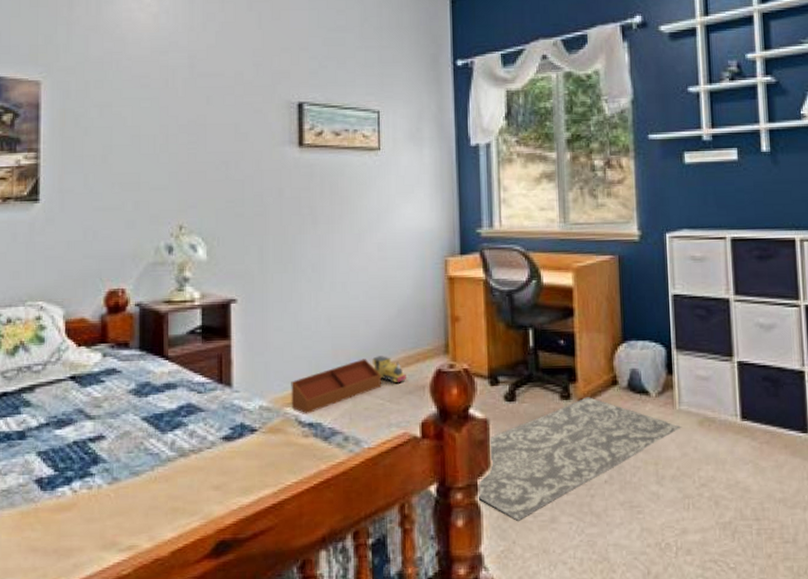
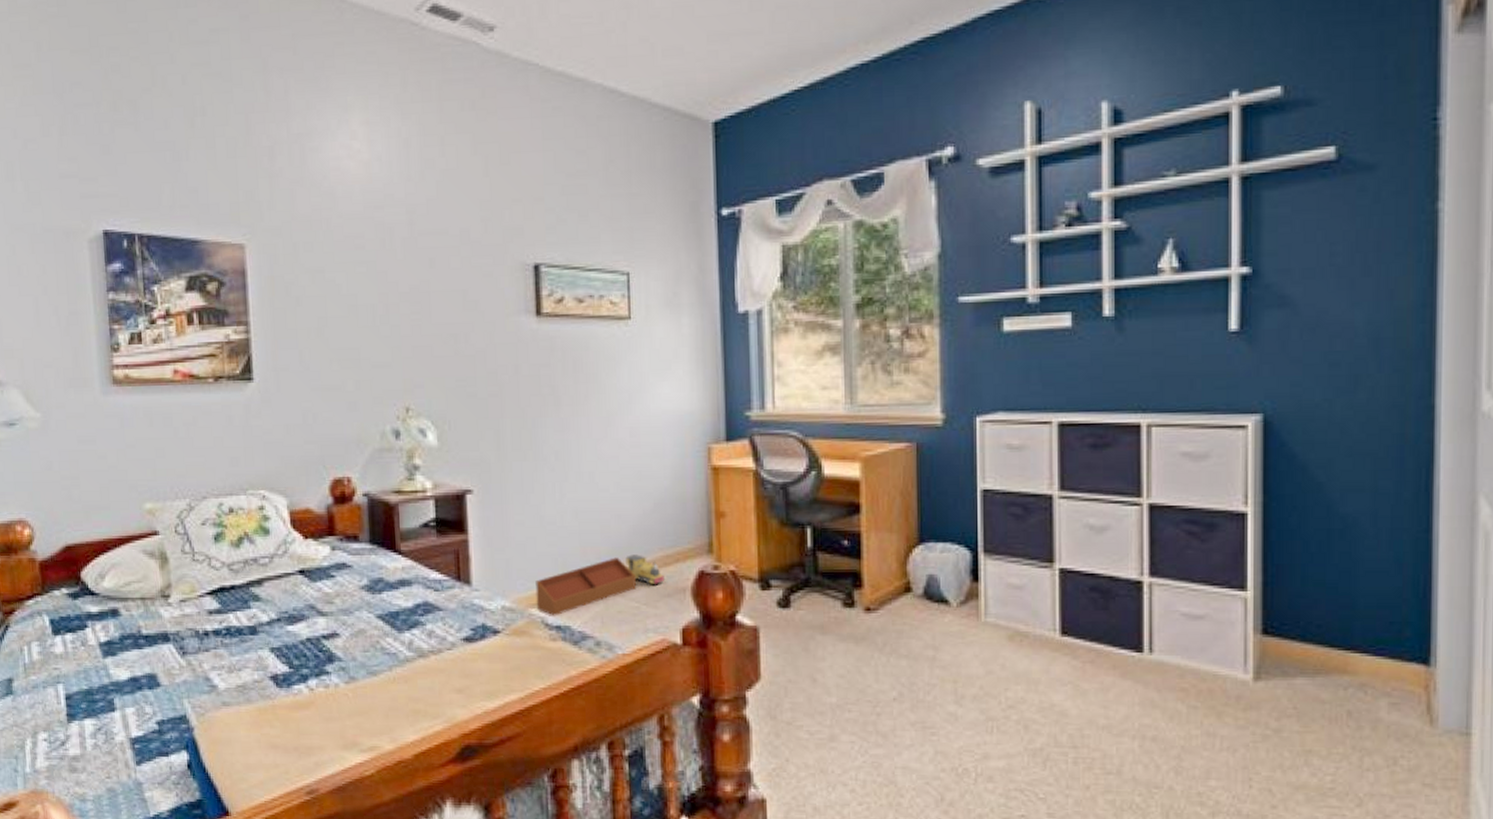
rug: present [477,397,682,521] -> none [745,605,988,738]

